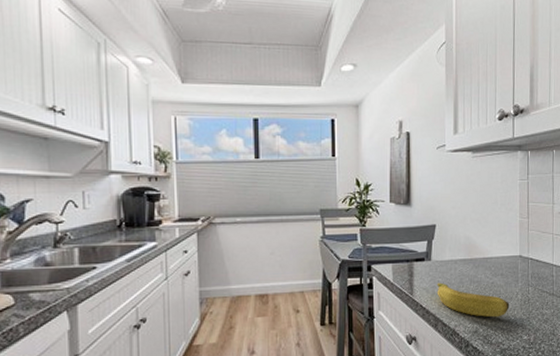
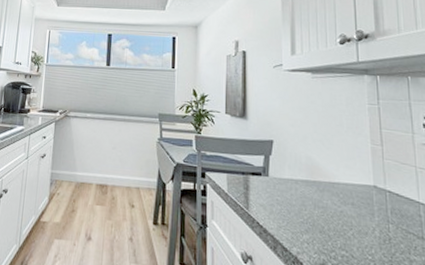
banana: present [436,282,510,318] -> none [275,201,365,253]

